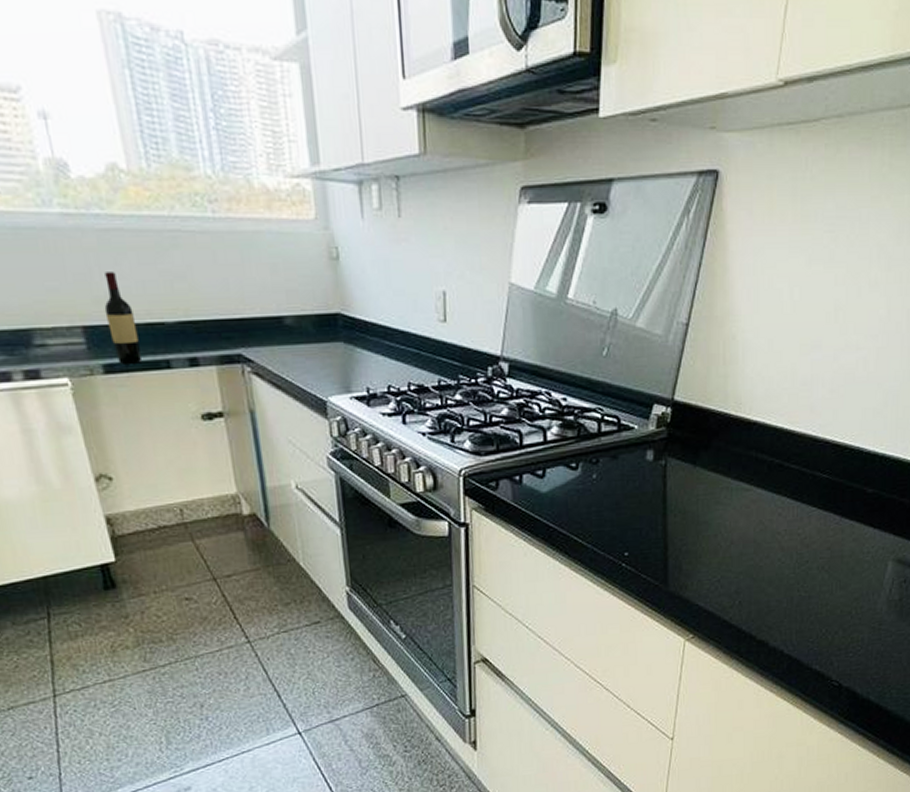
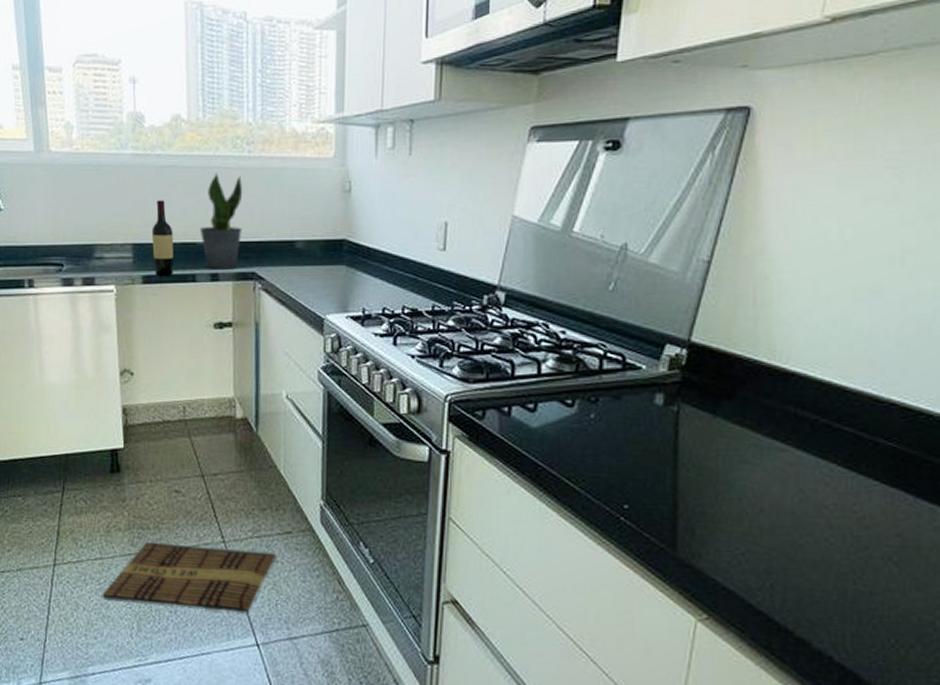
doormat: none [119,643,308,719] -> present [102,541,277,613]
potted plant: none [166,236,220,353] -> present [199,172,243,269]

